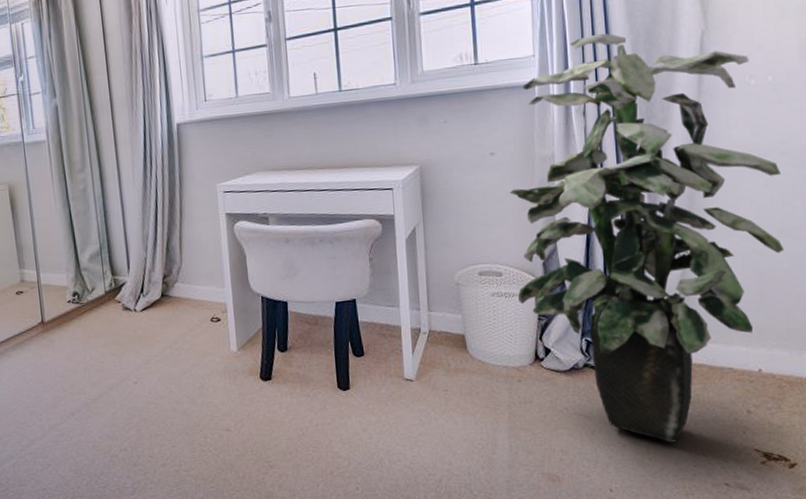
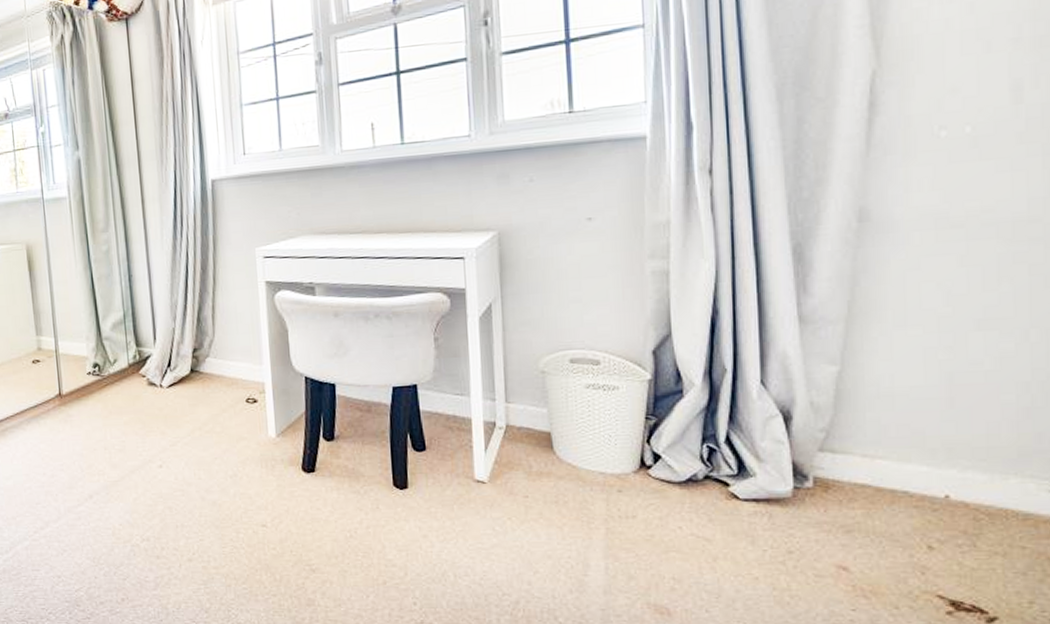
indoor plant: present [509,33,784,443] -> none [611,74,984,579]

